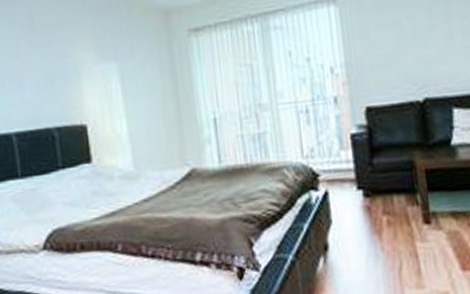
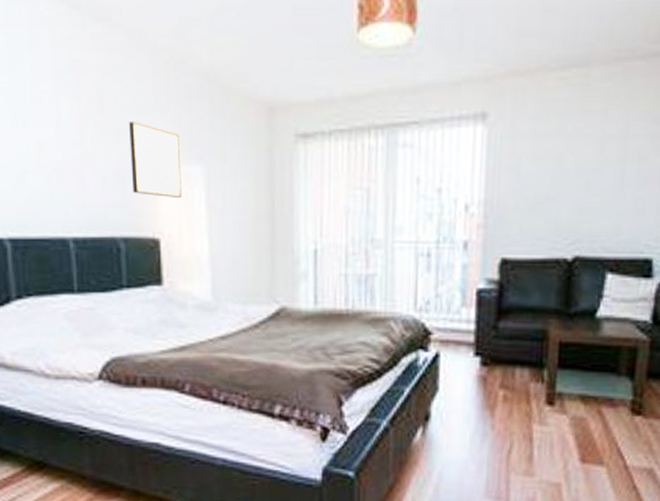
wall art: none [55,35,102,91] -> present [129,122,182,199]

